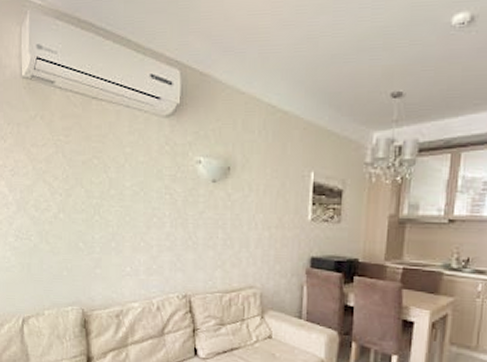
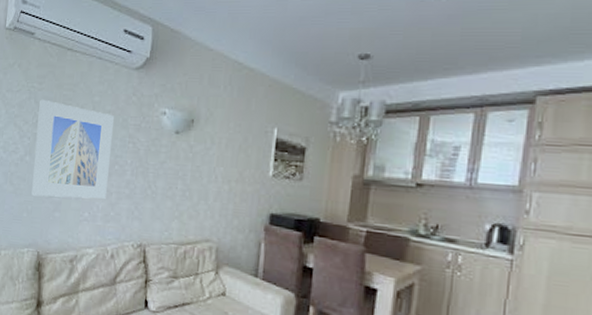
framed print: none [68,153,148,254] -> present [31,99,114,199]

